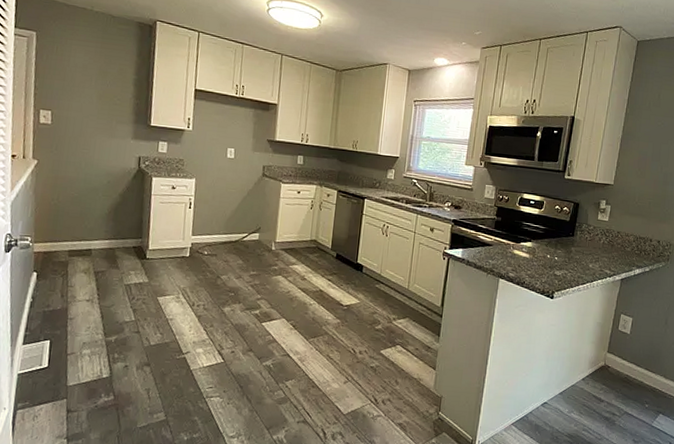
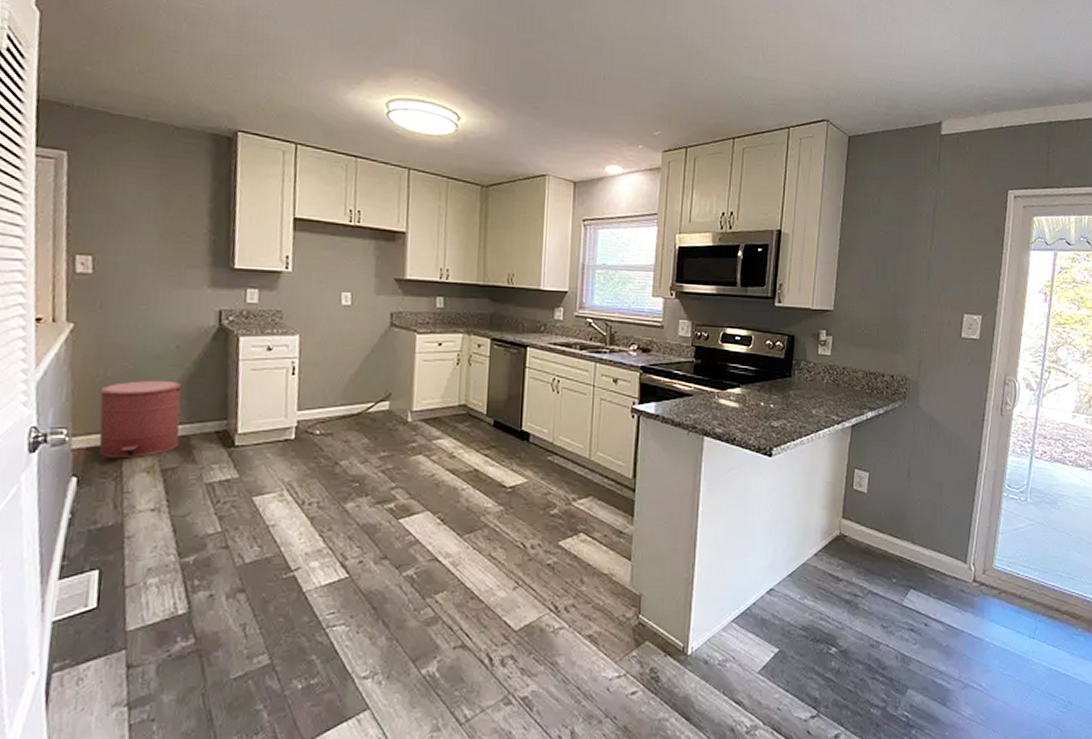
trash can: none [52,205,111,262] -> present [98,380,183,459]

